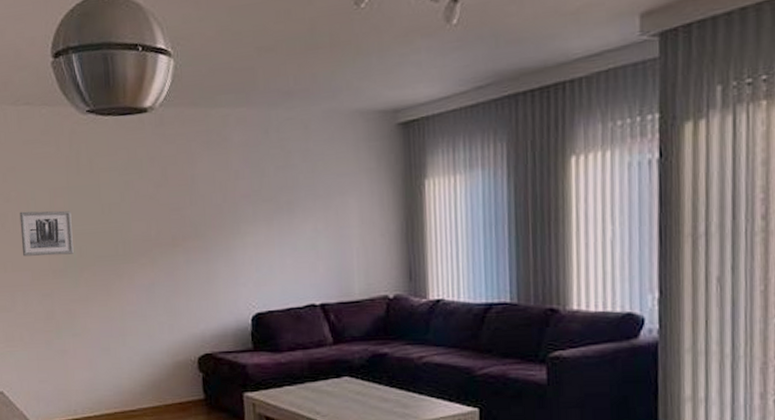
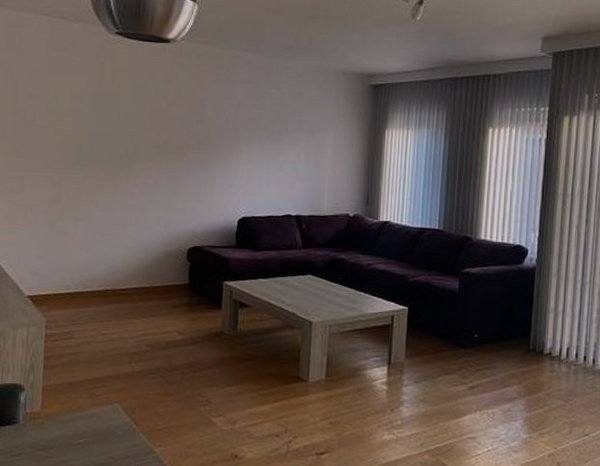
wall art: present [19,210,74,257] -> none [37,107,89,150]

